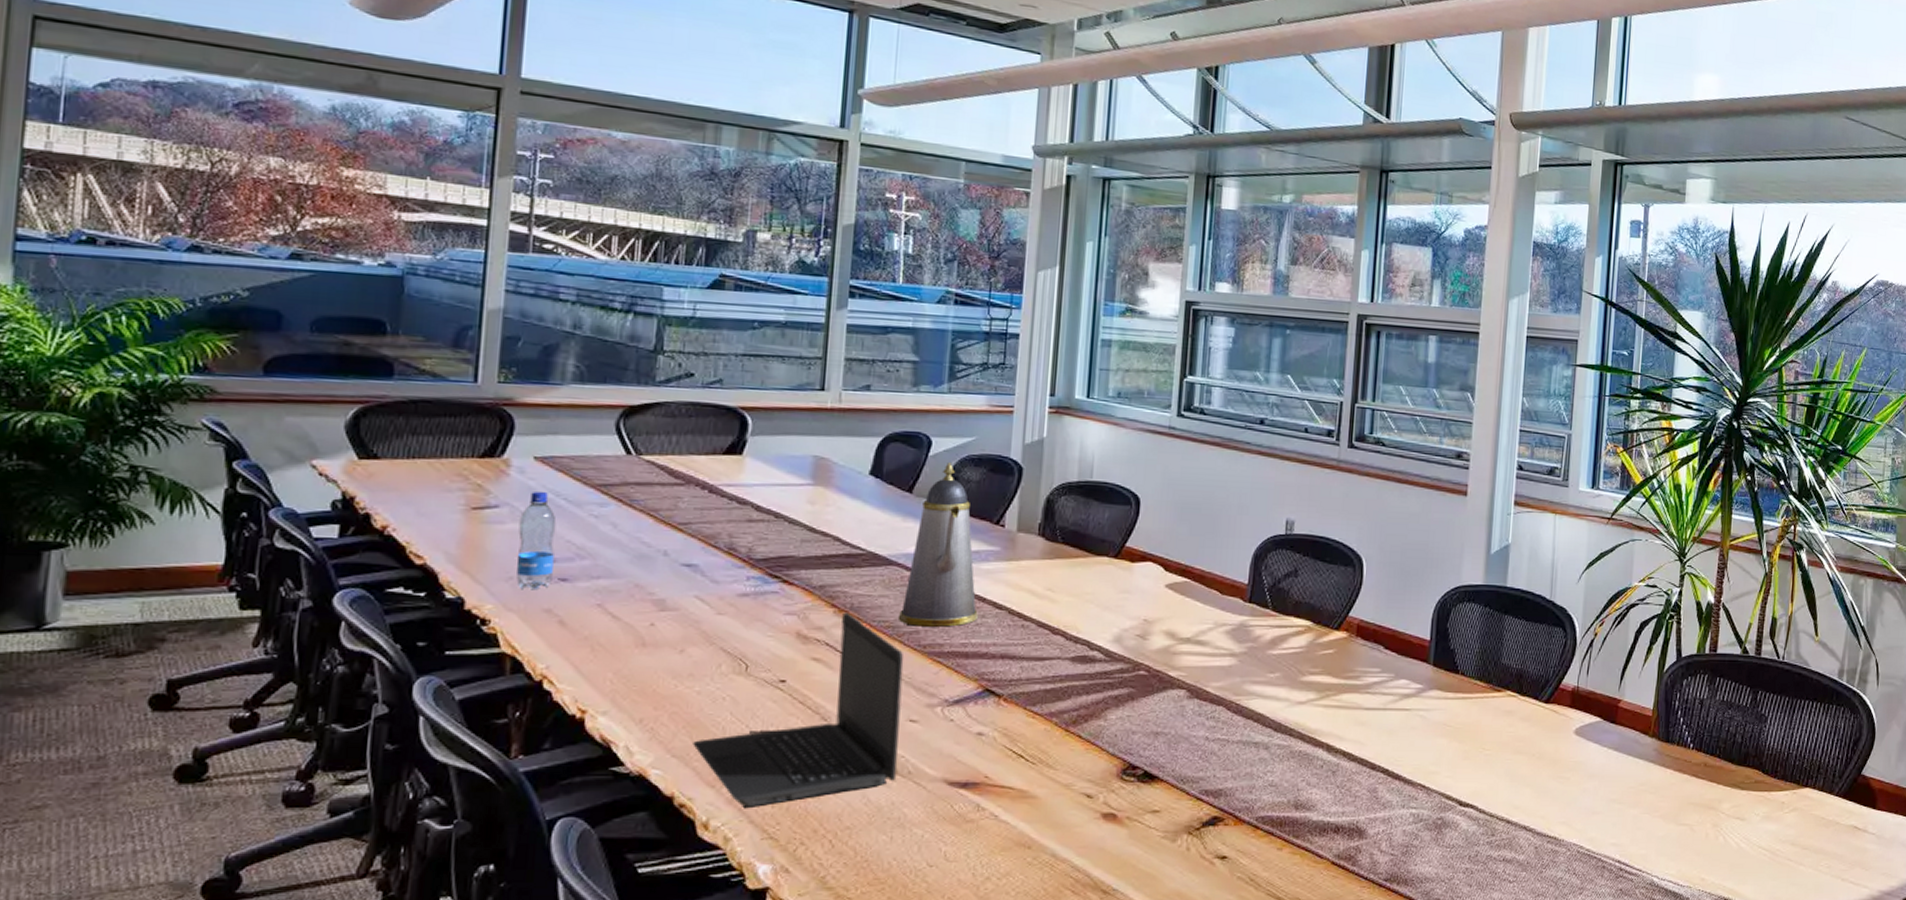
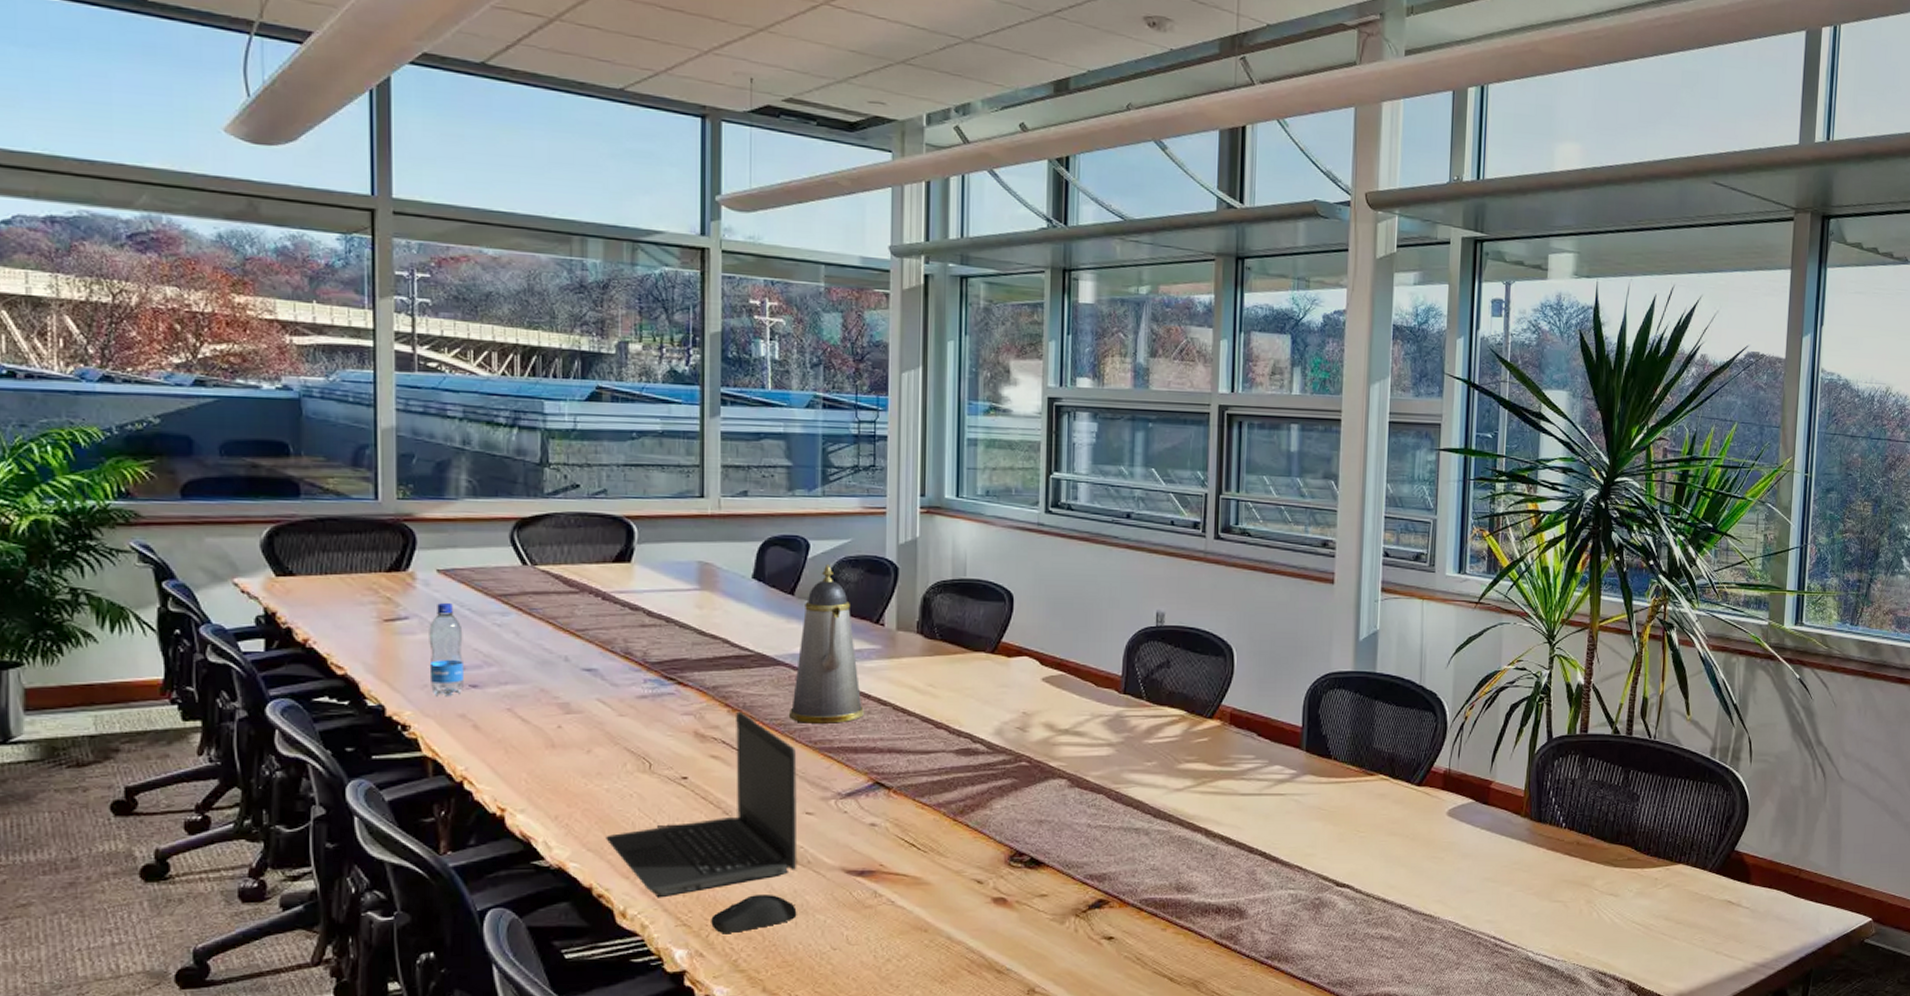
computer mouse: none [800,805,893,847] -> present [711,893,797,933]

